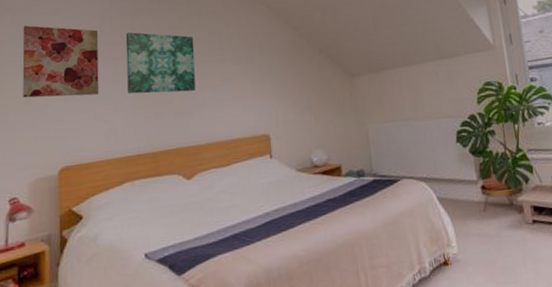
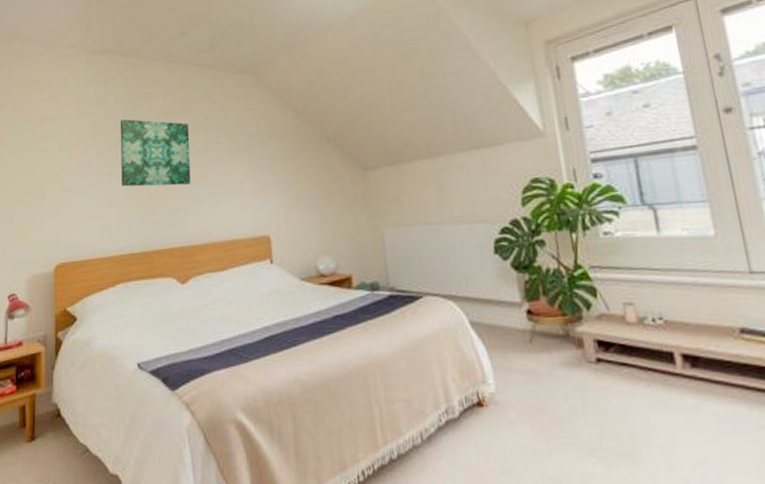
wall art: present [22,25,100,98] -> none [21,113,94,190]

